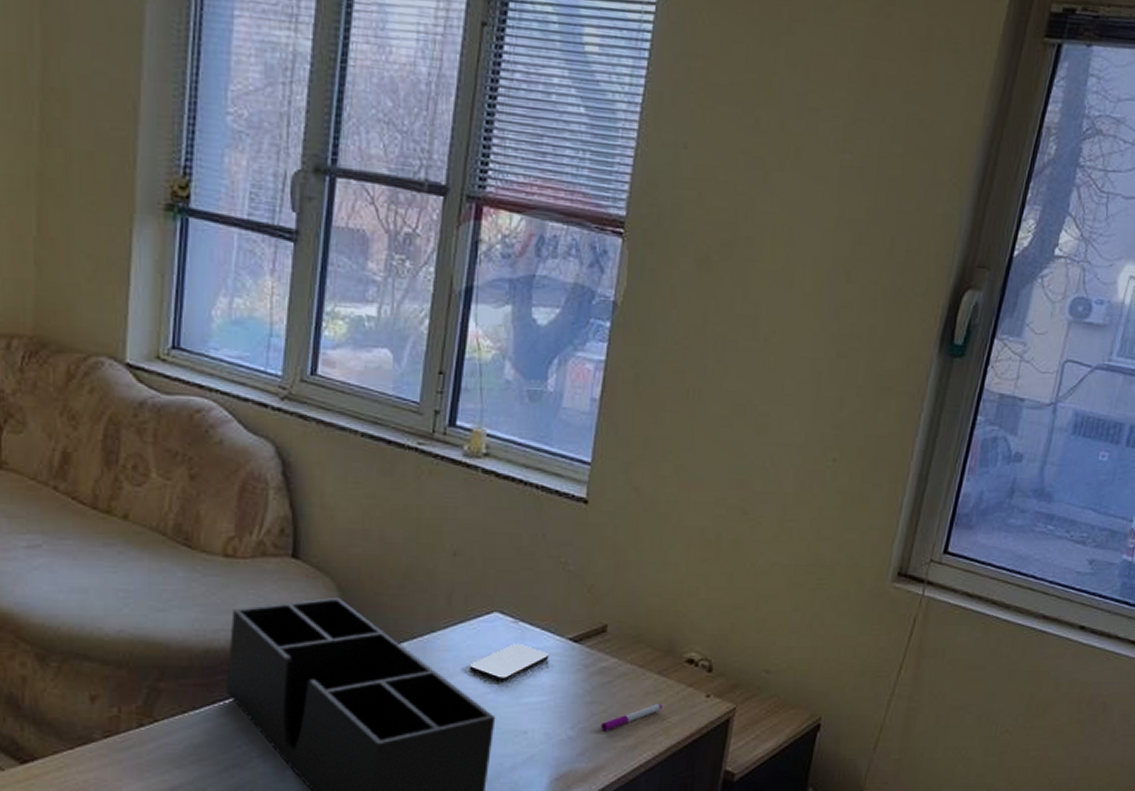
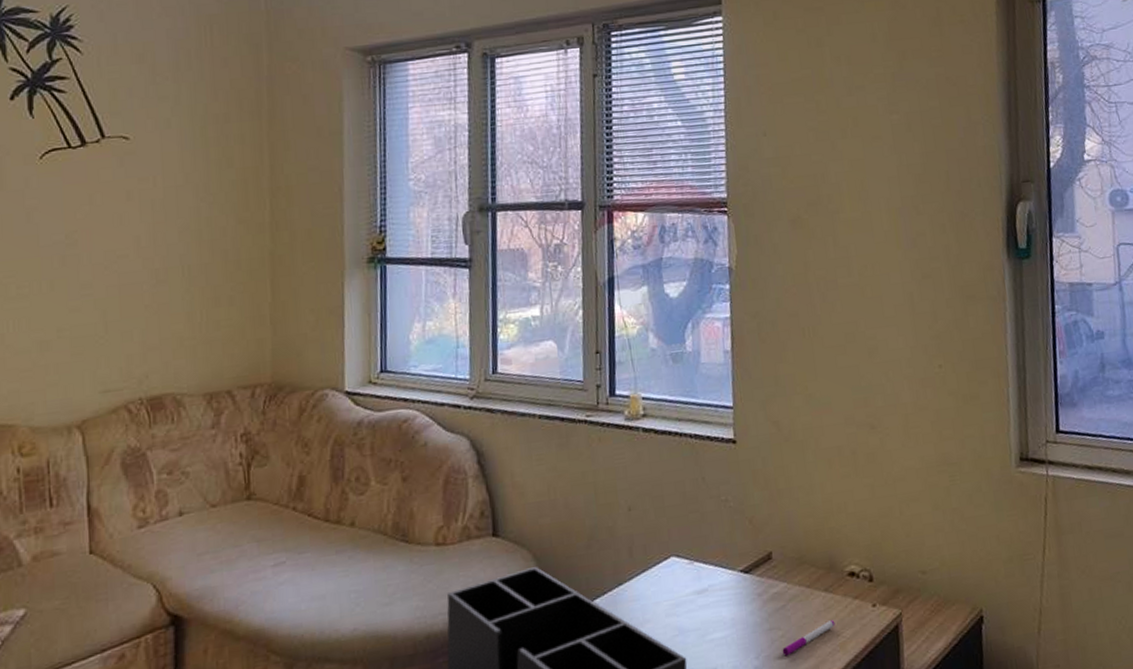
smartphone: present [469,644,550,681] -> none [656,583,726,623]

